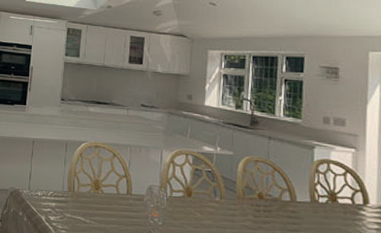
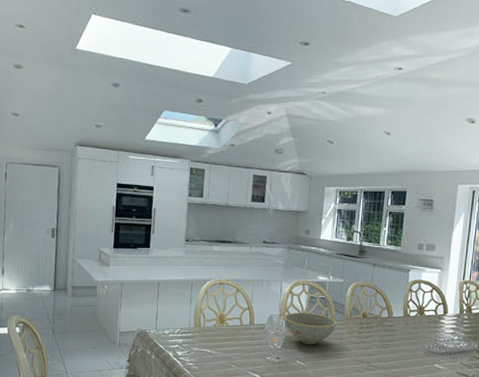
bowl: none [165,185,227,224] -> present [283,313,337,344]

